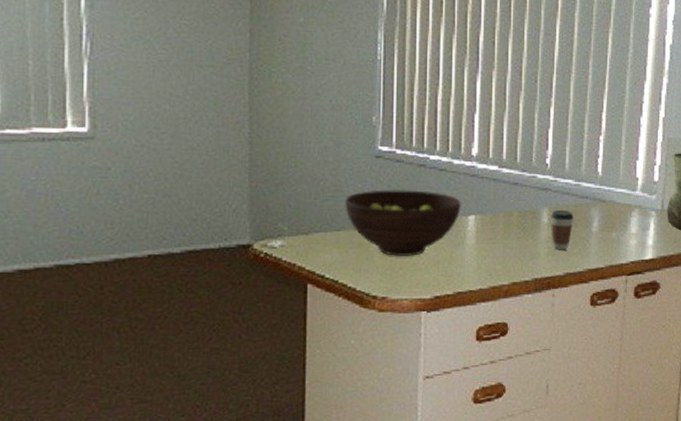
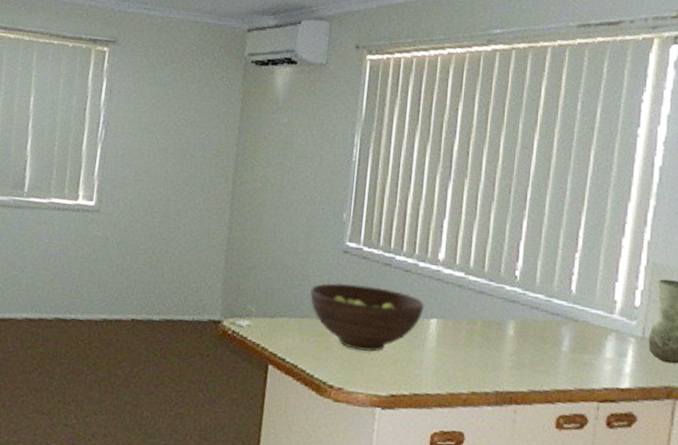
coffee cup: present [551,209,573,250] -> none [516,323,542,366]

